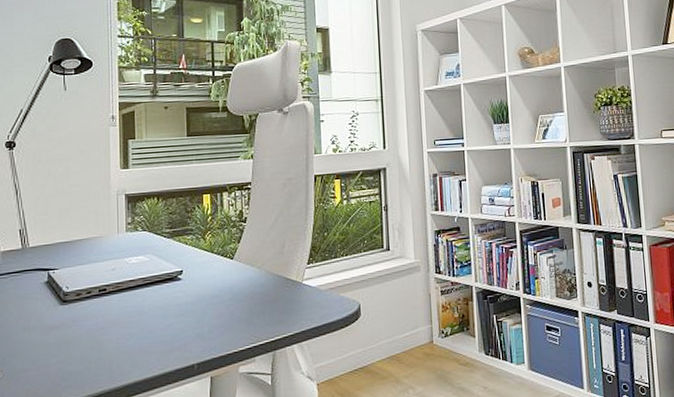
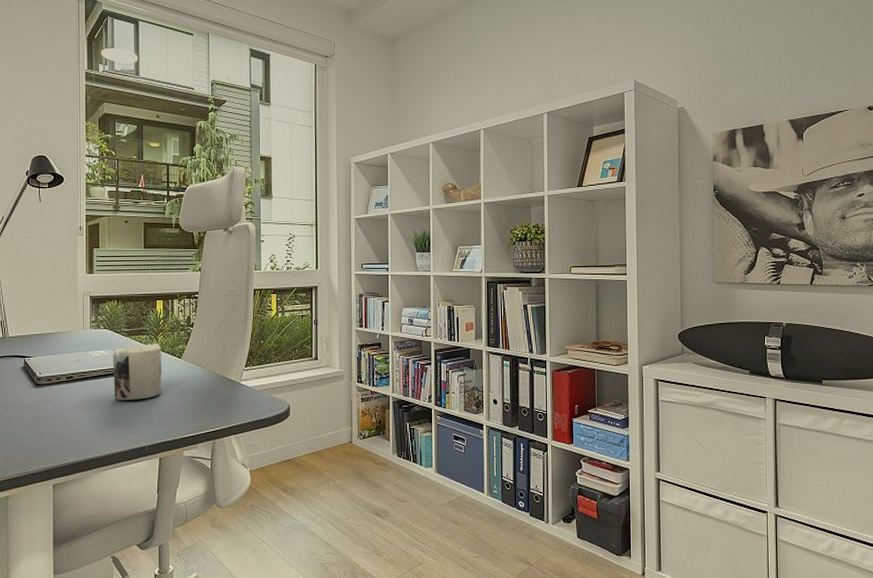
mug: none [153,243,212,313] -> present [113,343,162,400]

